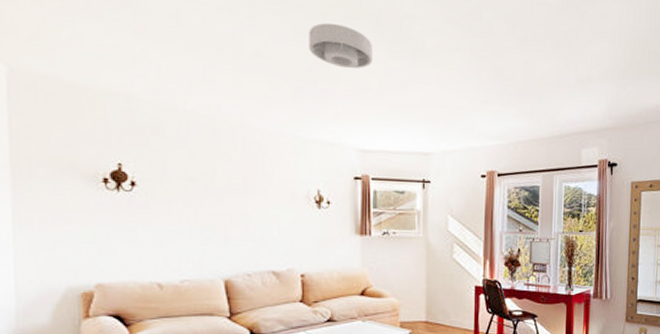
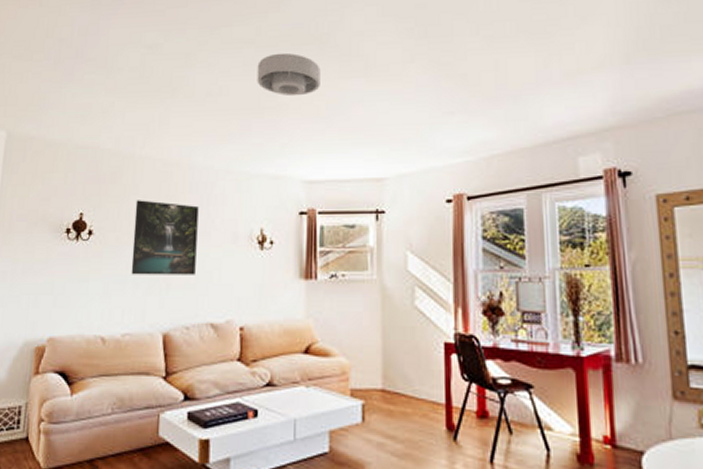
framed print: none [183,154,254,229] -> present [131,200,199,275]

